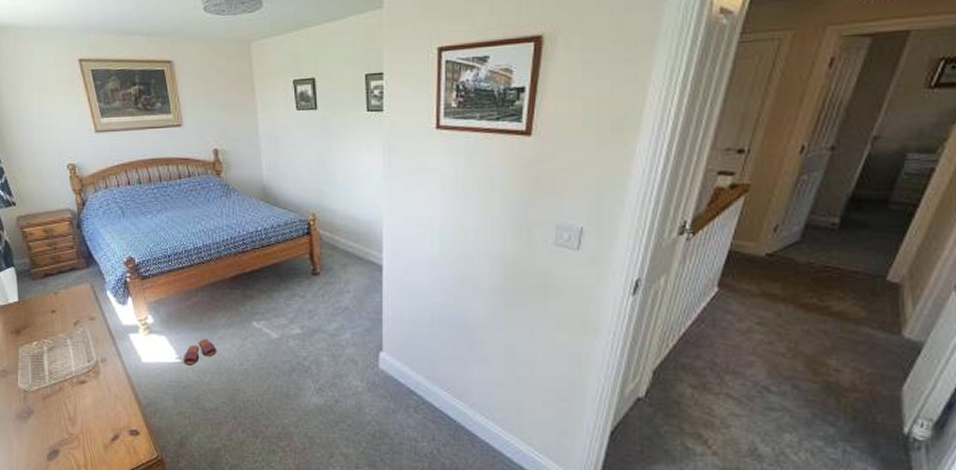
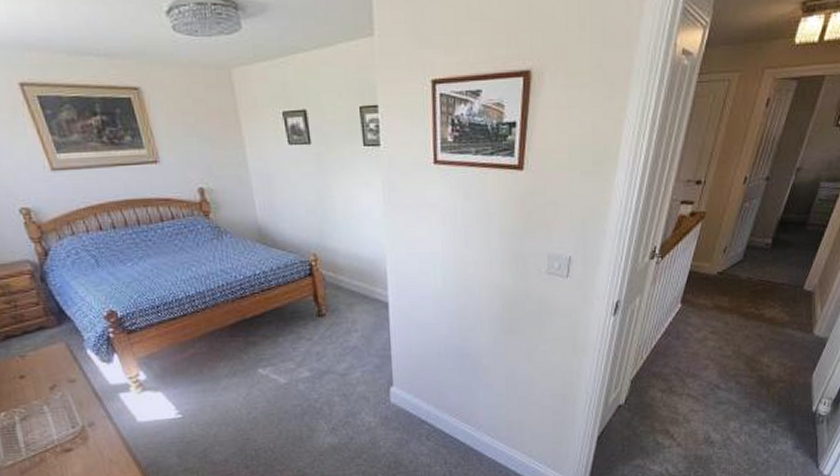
slippers: present [184,339,216,365] -> none [185,391,221,420]

